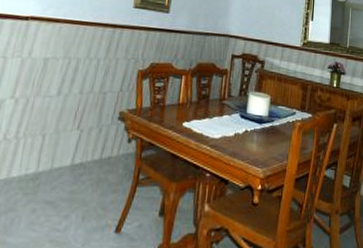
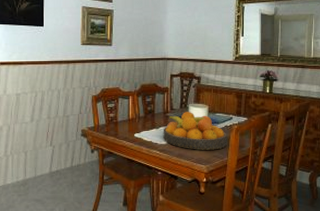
fruit bowl: none [216,101,289,150] -> present [163,112,227,150]

